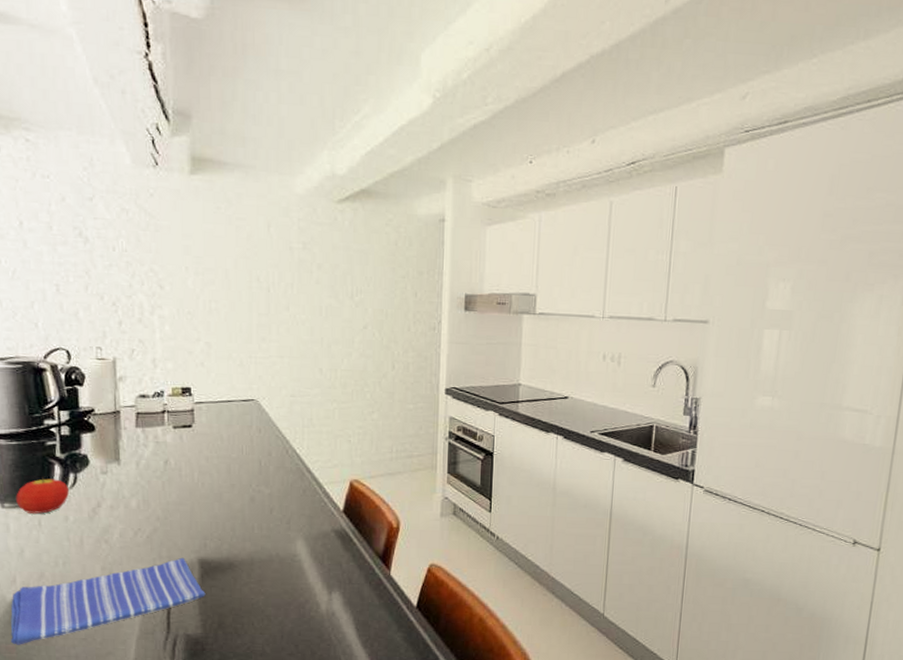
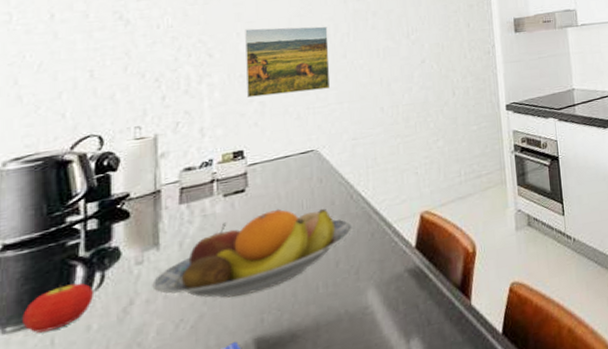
fruit bowl: none [115,449,287,520] -> present [152,208,353,298]
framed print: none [193,264,273,340] -> present [245,26,331,98]

